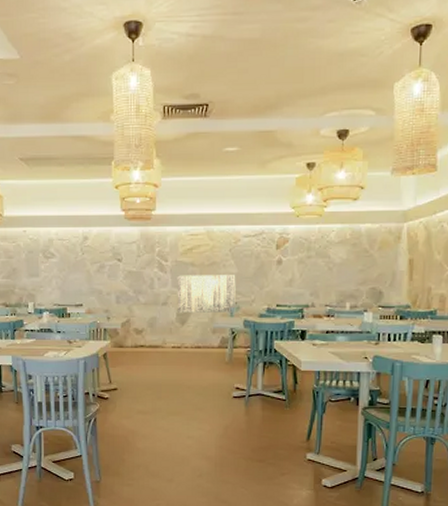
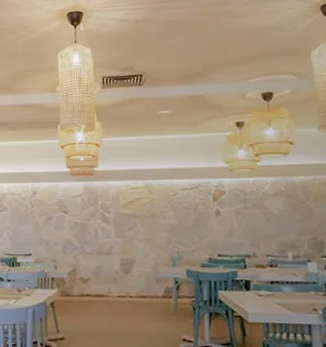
wall art: present [177,275,236,313] -> none [120,226,178,262]

